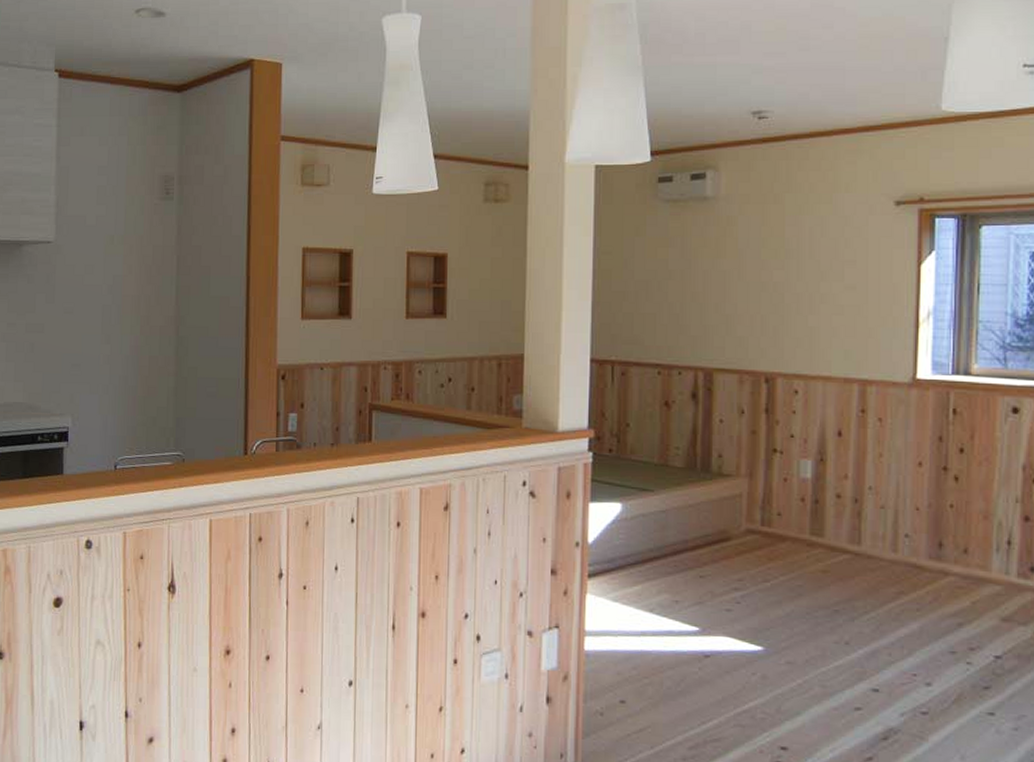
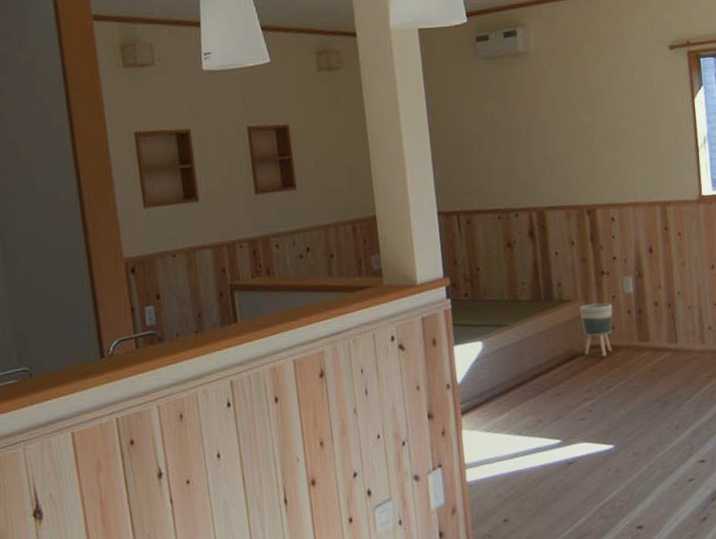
planter: none [741,482,783,545] -> present [579,302,613,356]

